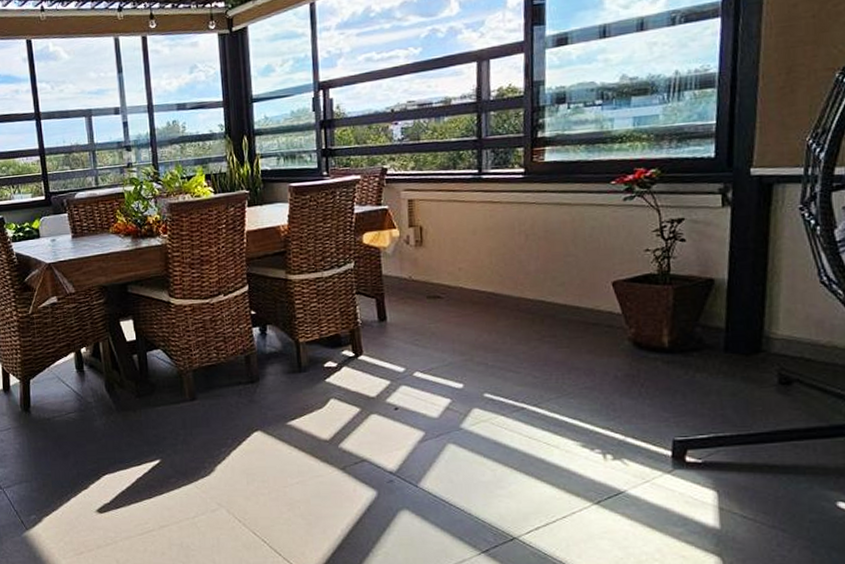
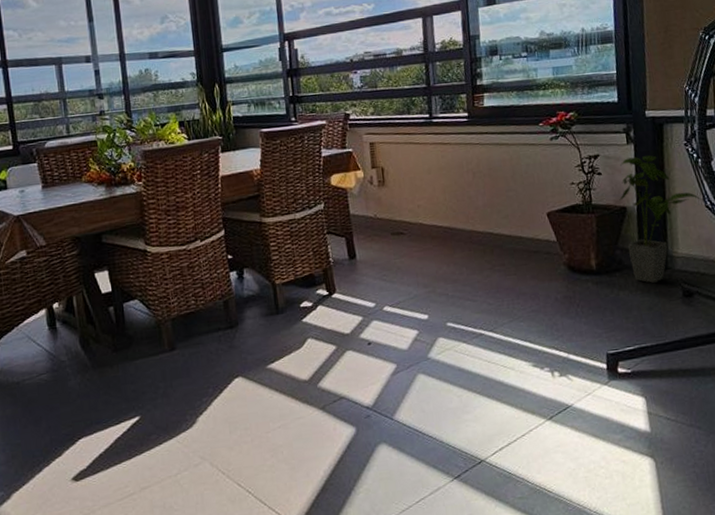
house plant: none [705,220,817,368] -> present [619,155,703,284]

